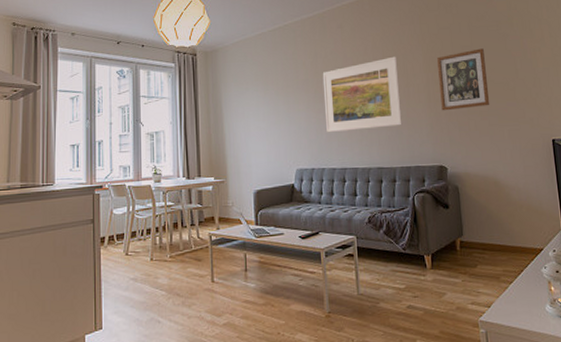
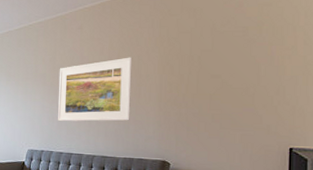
wall art: present [437,48,490,111] -> none [171,53,225,111]

